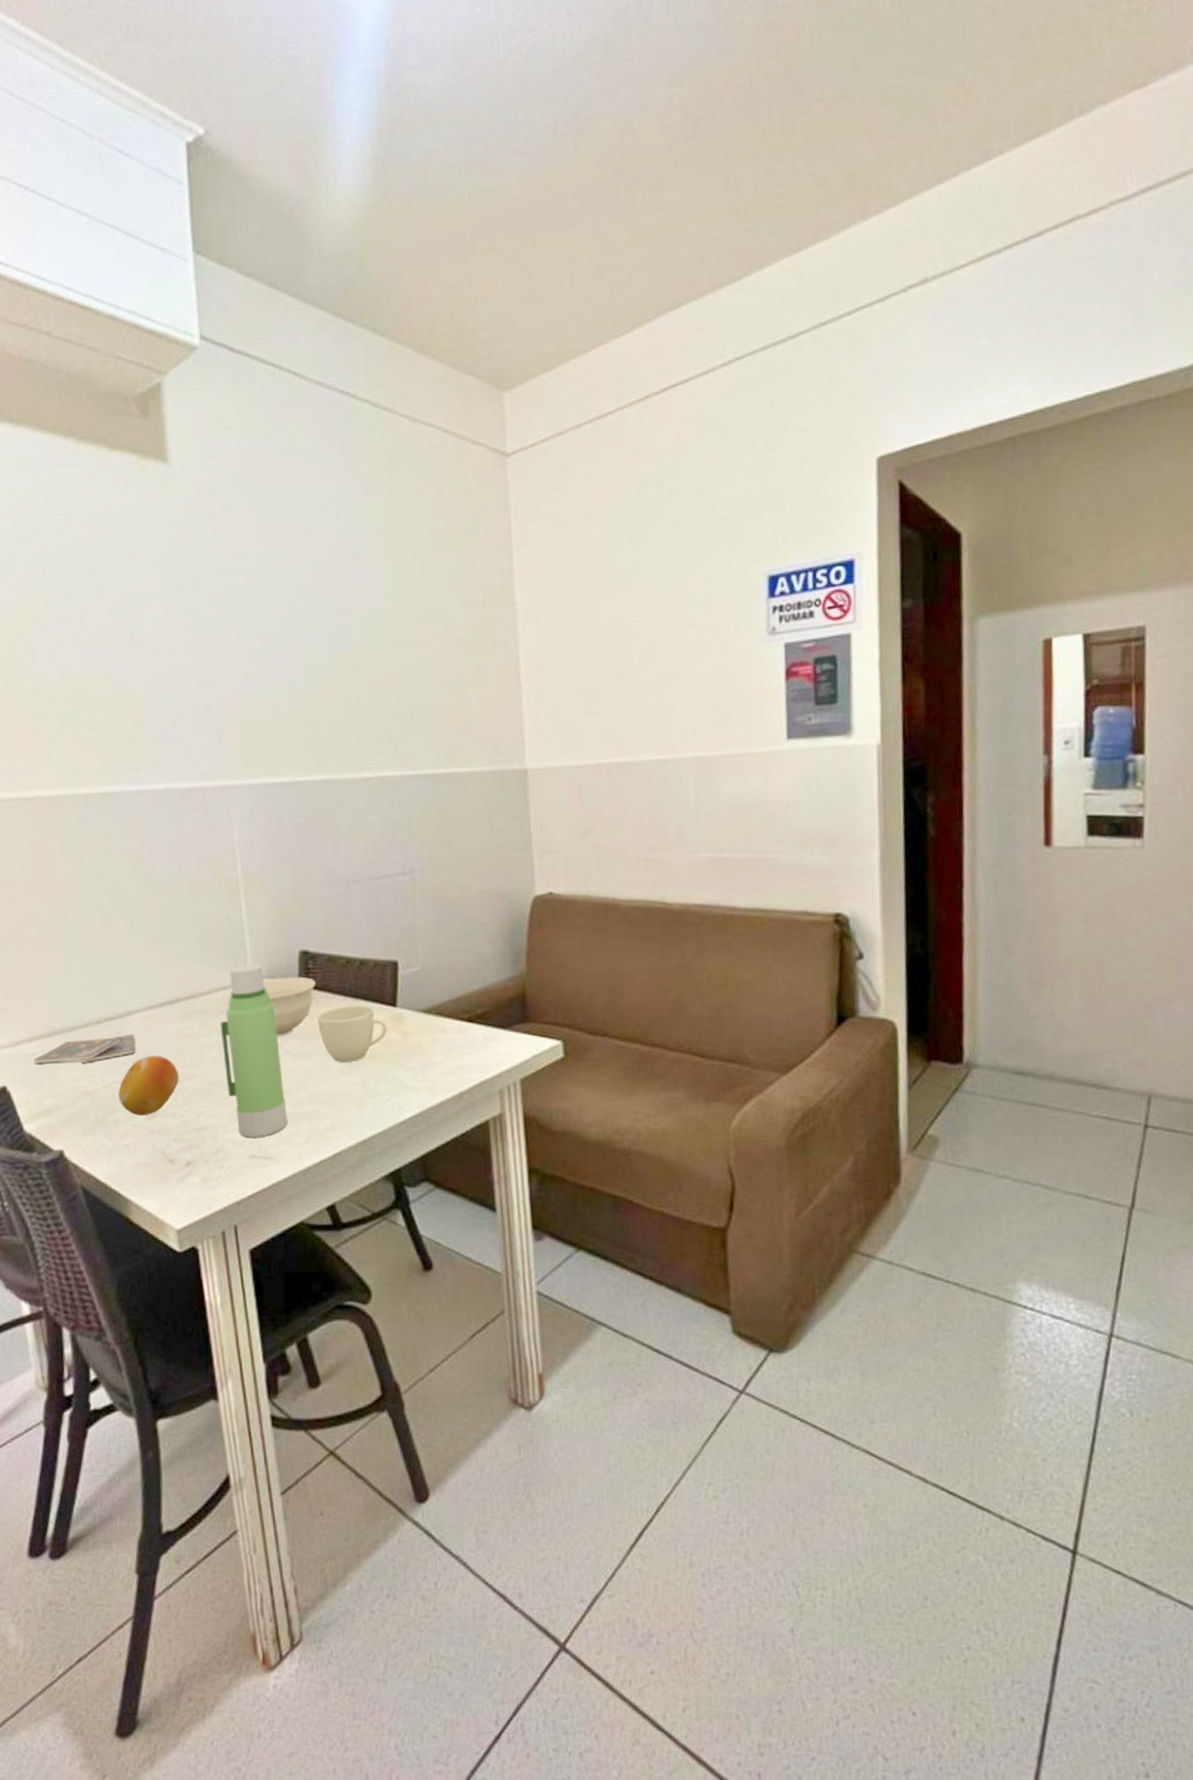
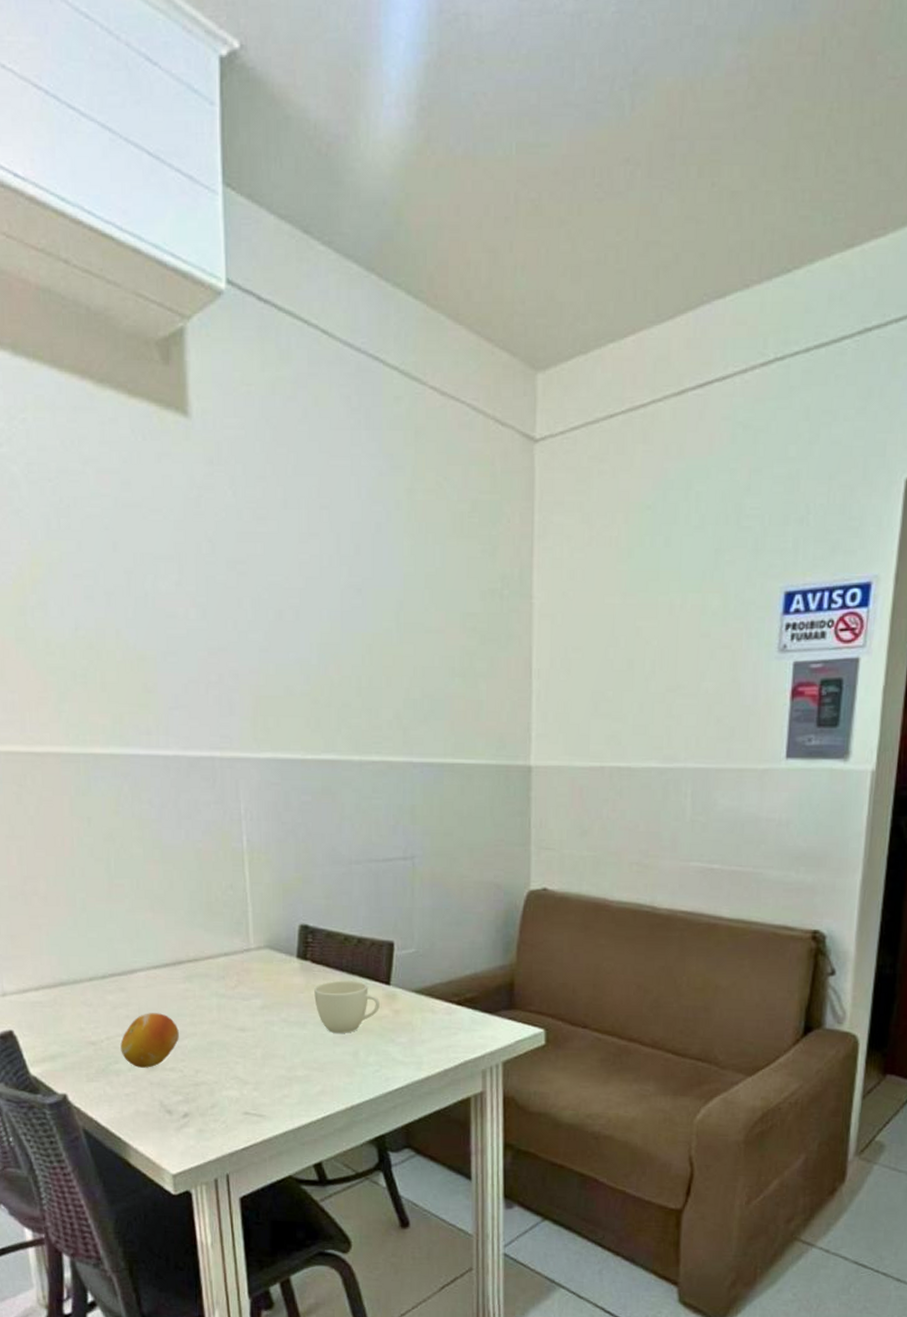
booklet: present [33,1033,136,1064] -> none [39,990,138,1015]
water bottle: present [220,964,288,1137] -> none [220,934,281,1096]
bowl: present [263,976,316,1036] -> none [263,948,314,1004]

